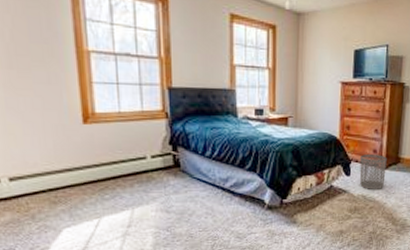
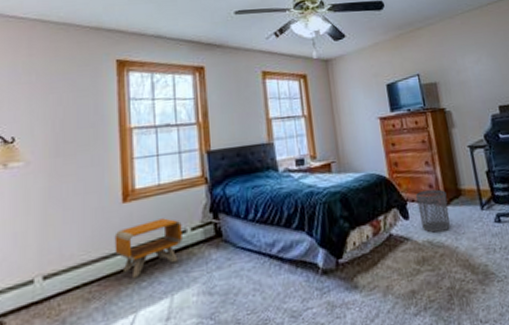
nightstand: none [76,143,143,191] -> present [114,218,182,279]

